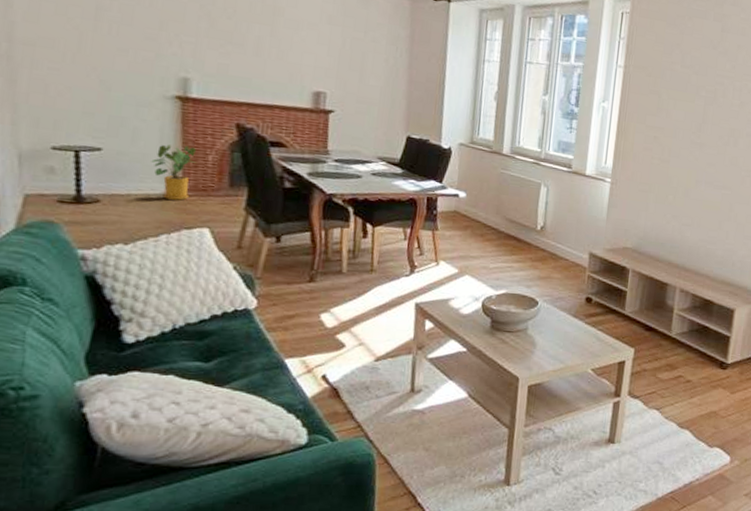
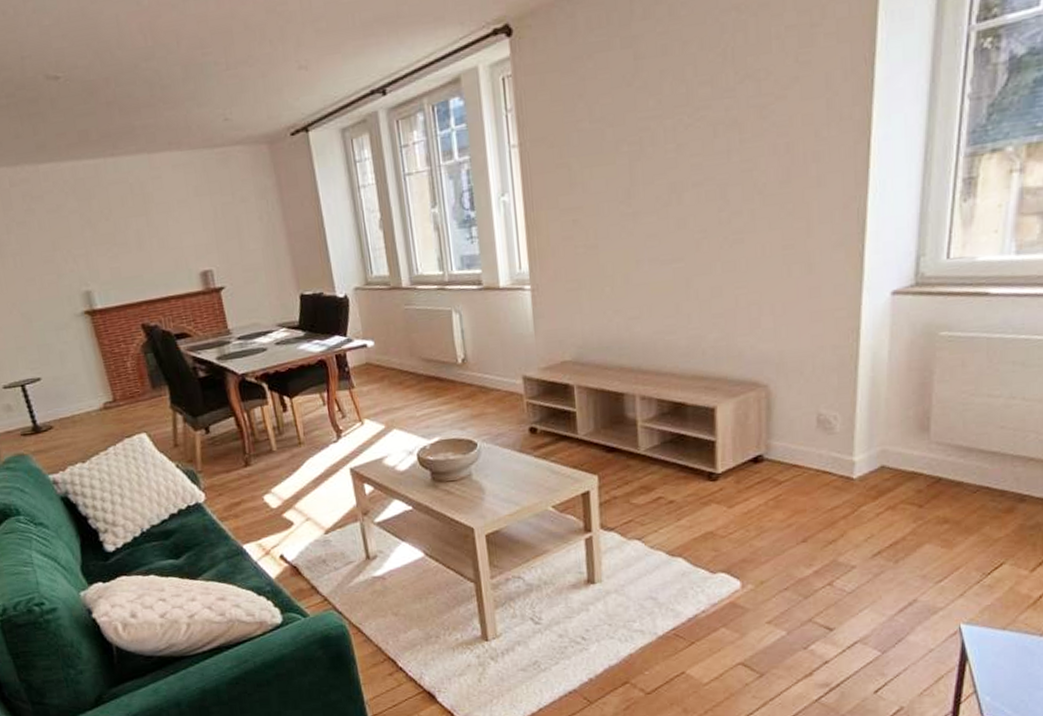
house plant: present [151,144,197,201] -> none [82,357,122,413]

